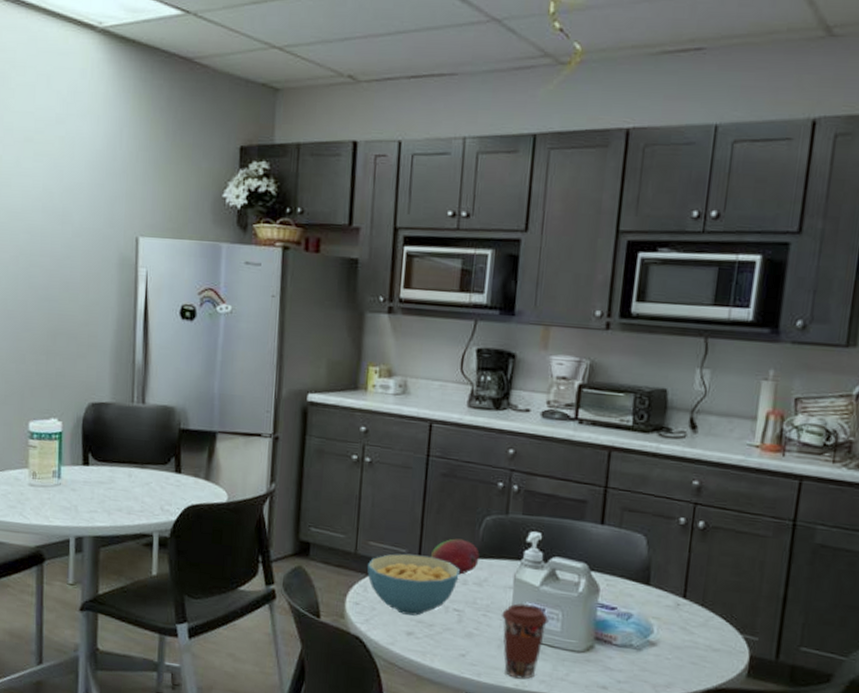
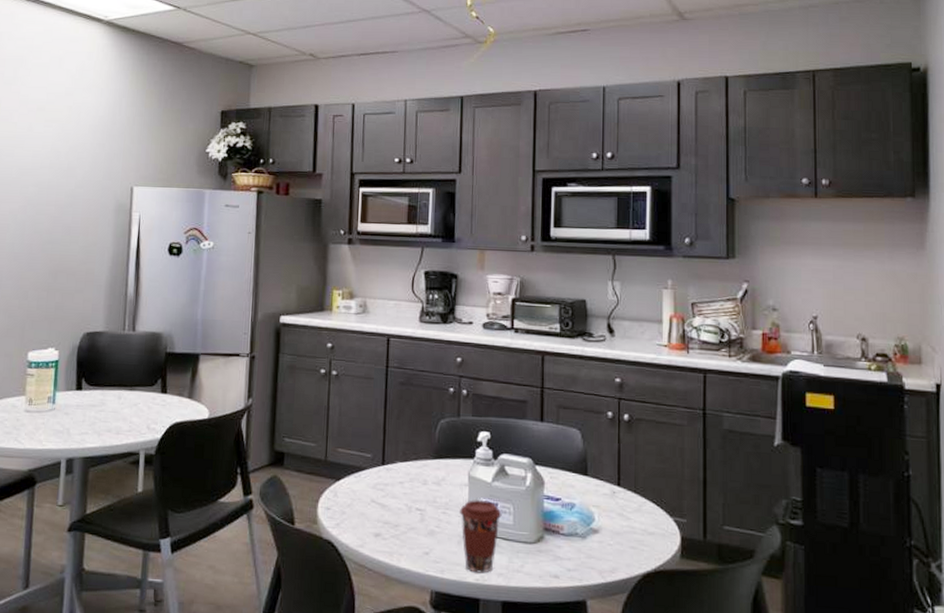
cereal bowl: present [367,553,460,616] -> none [336,458,420,517]
fruit: present [431,538,480,575] -> none [394,441,437,475]

